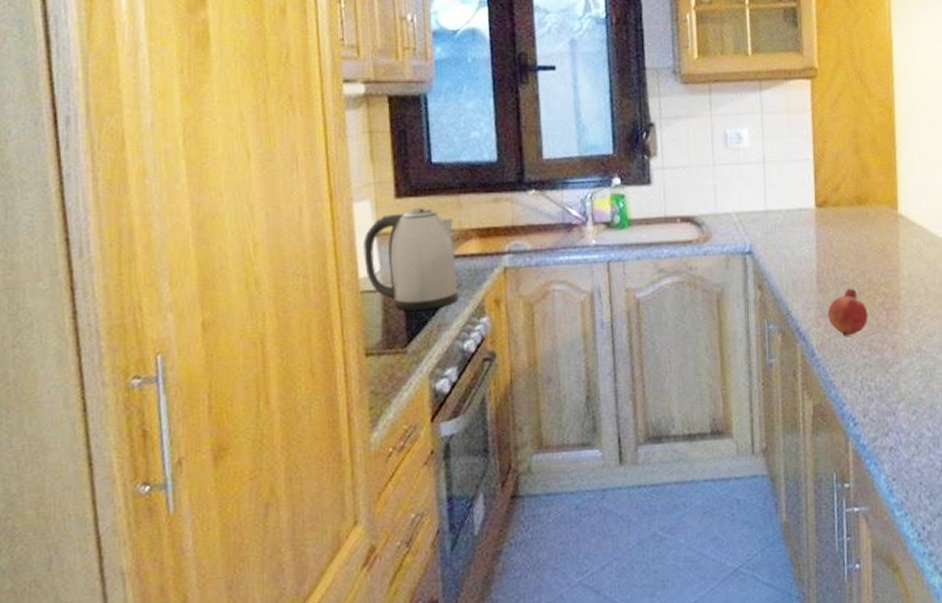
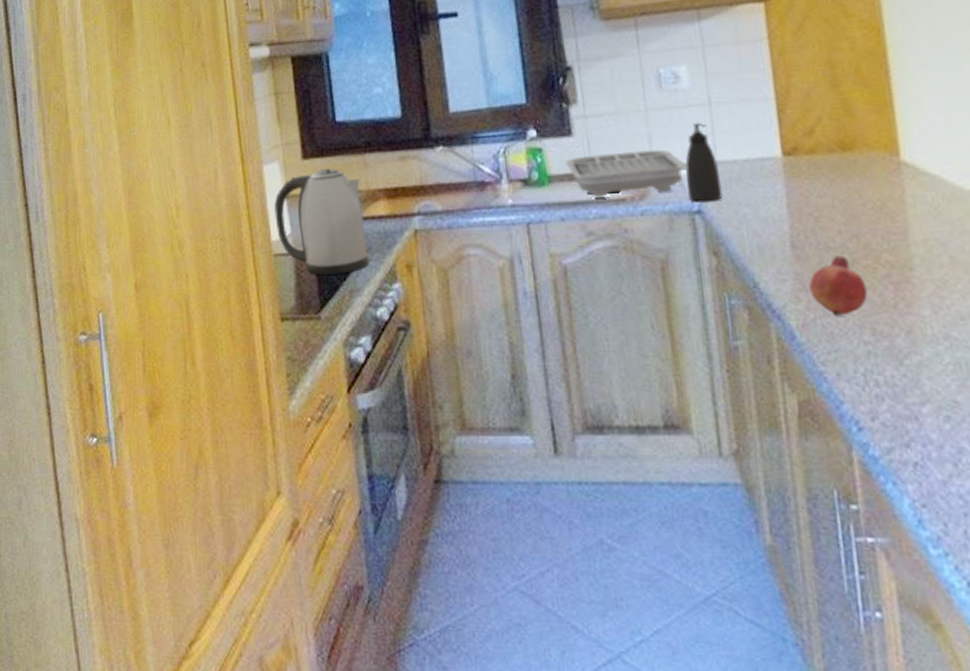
dish rack: none [643,199,743,239] -> present [565,149,687,197]
soap dispenser: none [742,177,769,244] -> present [685,122,723,201]

